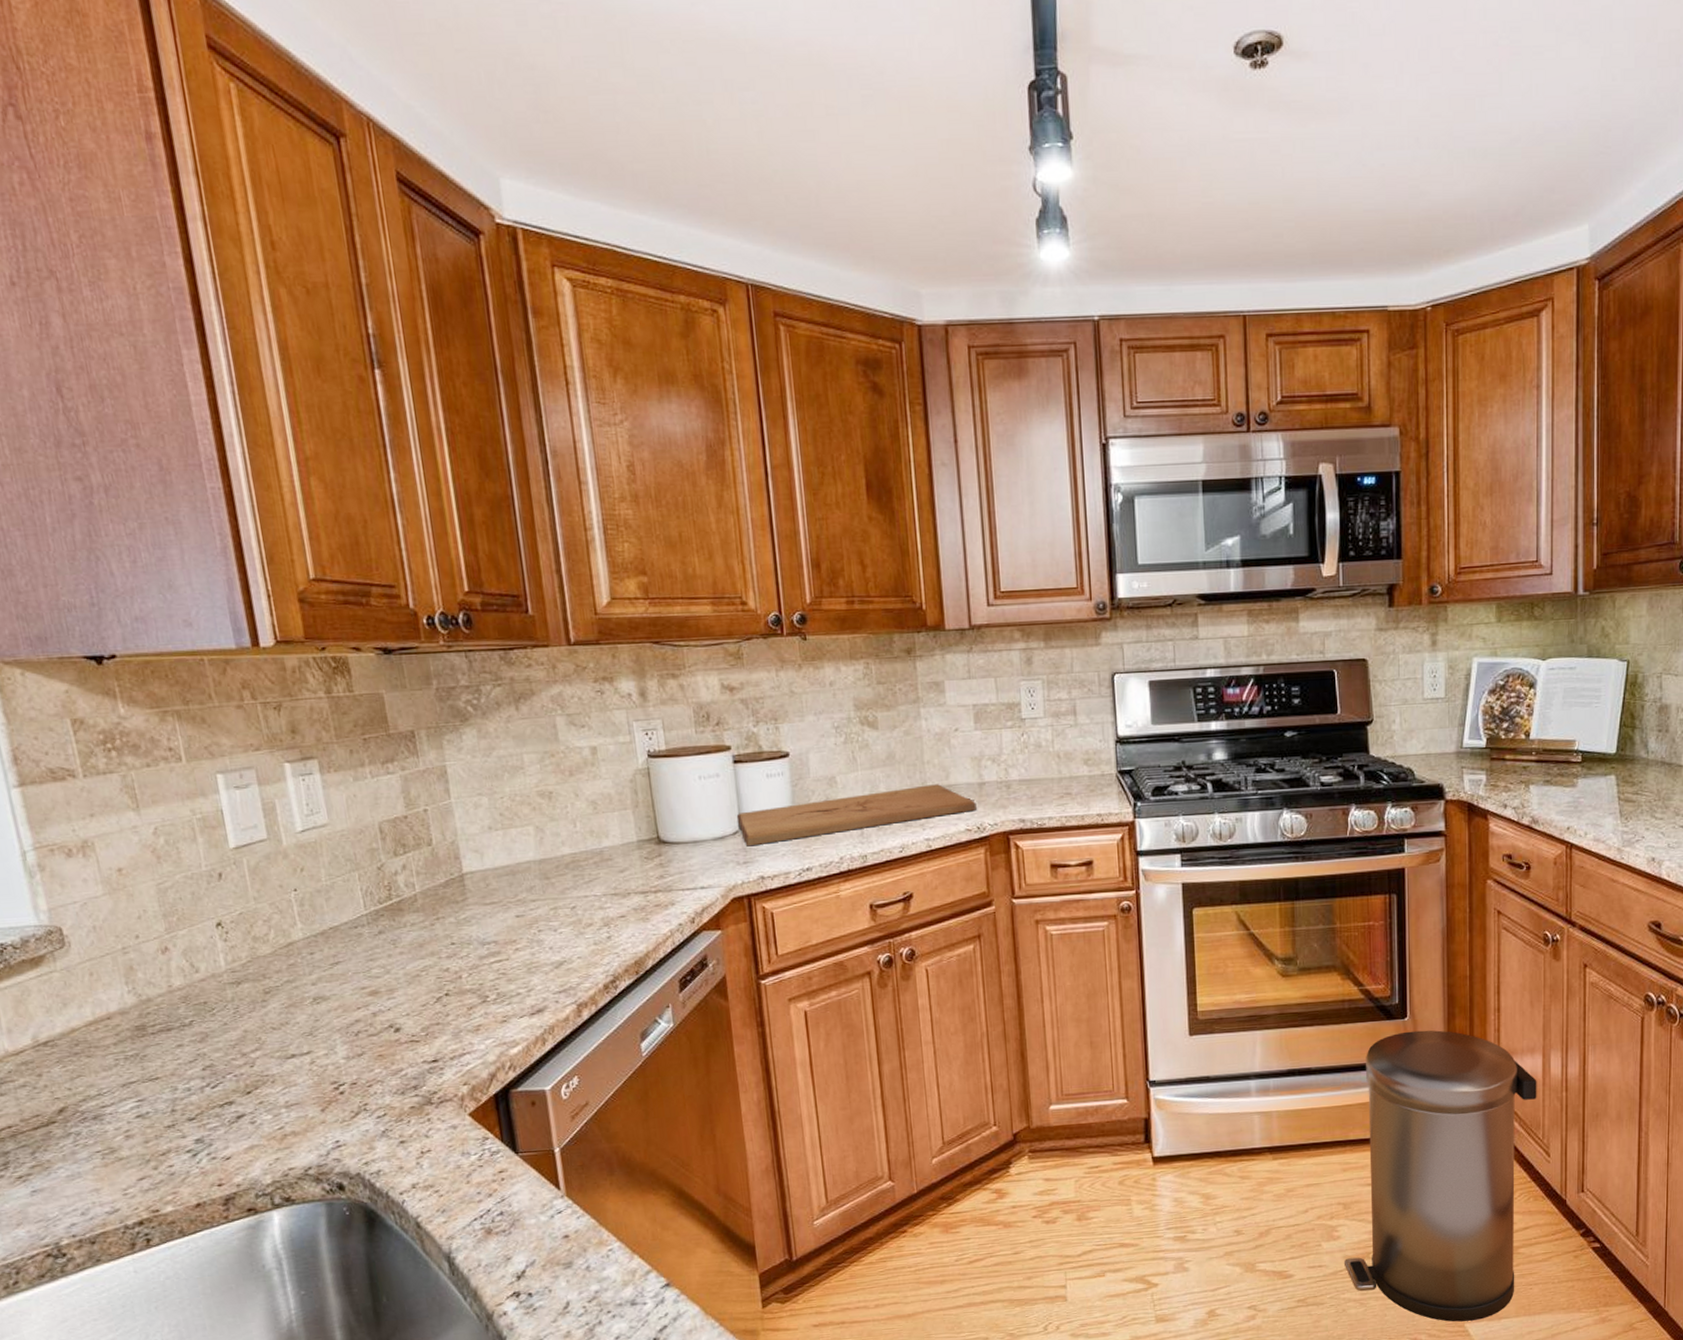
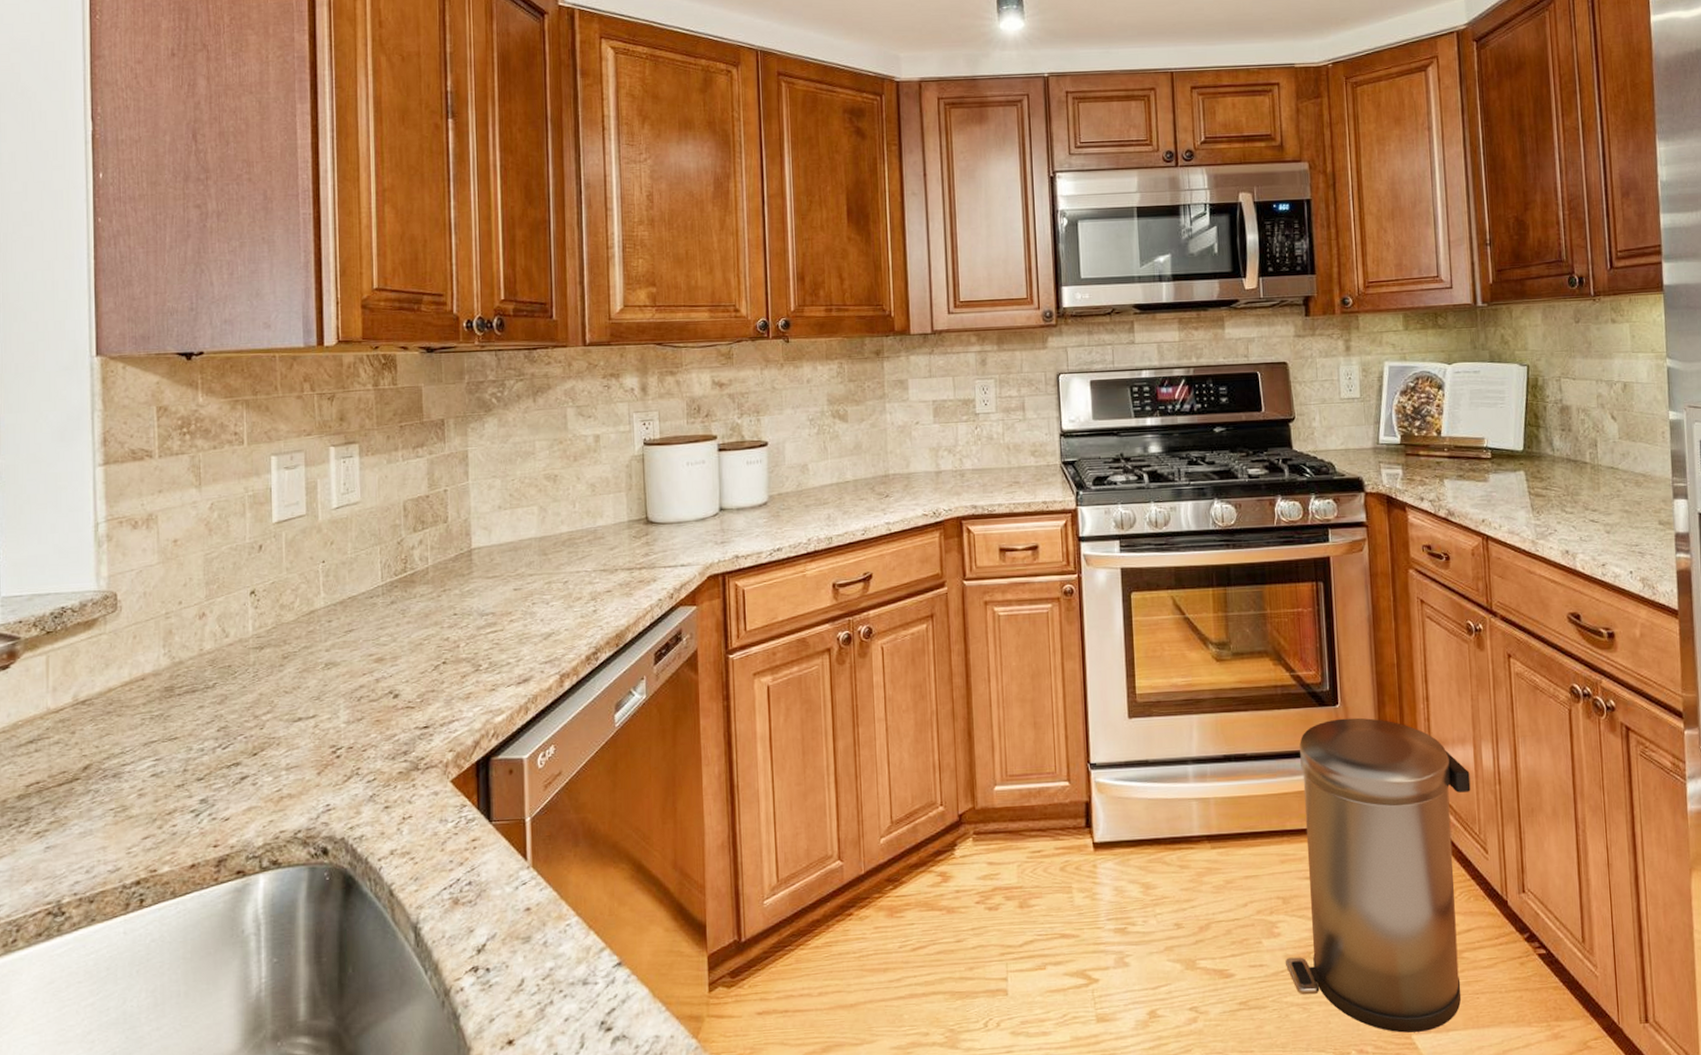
cutting board: present [736,784,978,847] -> none [717,472,934,528]

